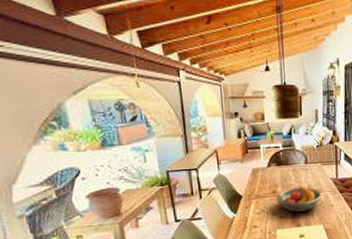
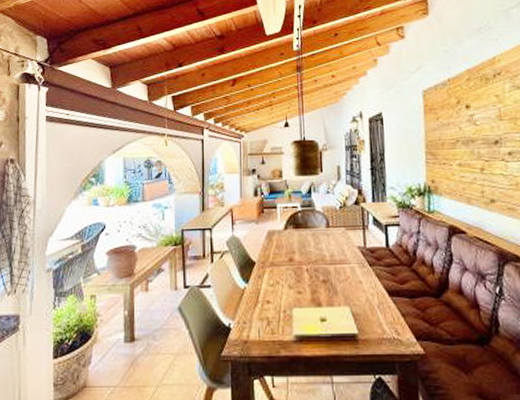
fruit bowl: present [276,186,322,212] -> none [293,255,347,287]

